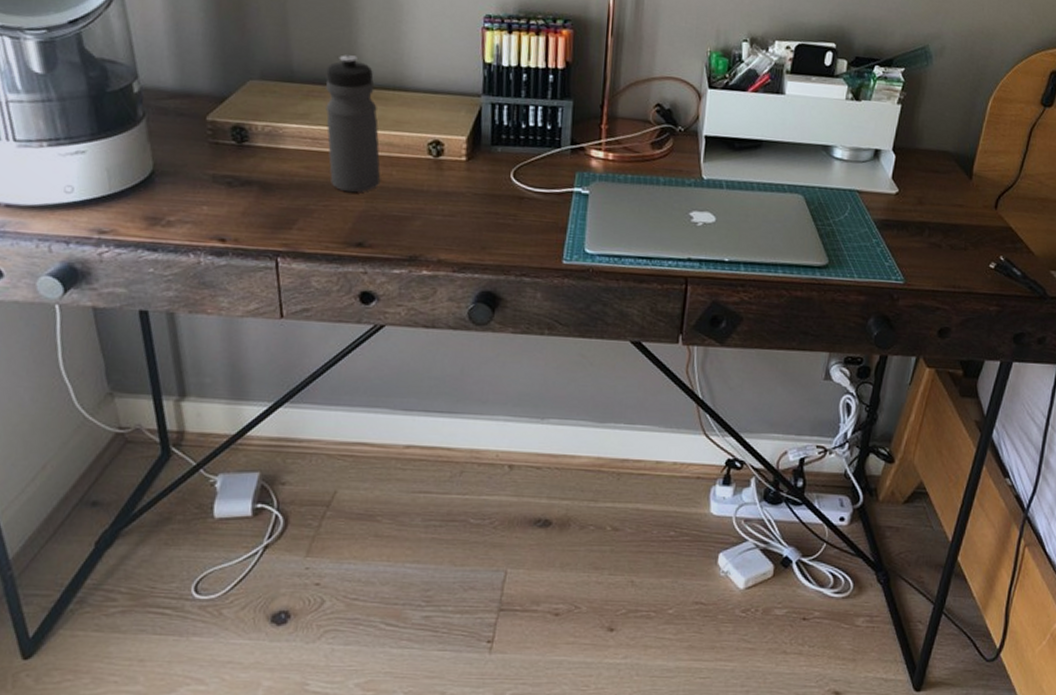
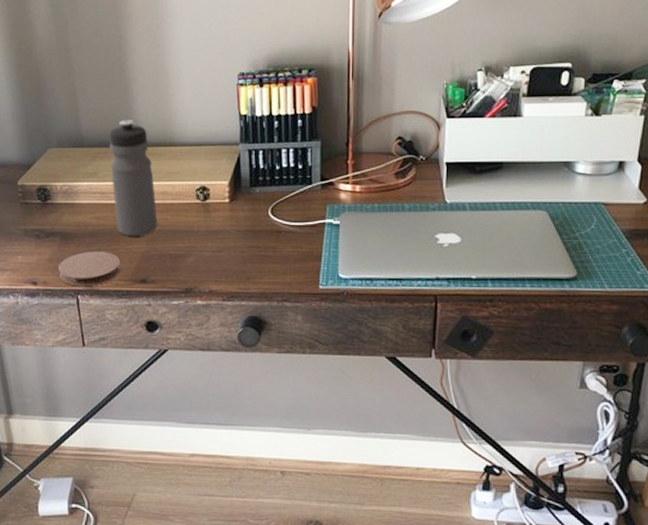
coaster: none [254,206,334,248] -> present [58,251,122,287]

